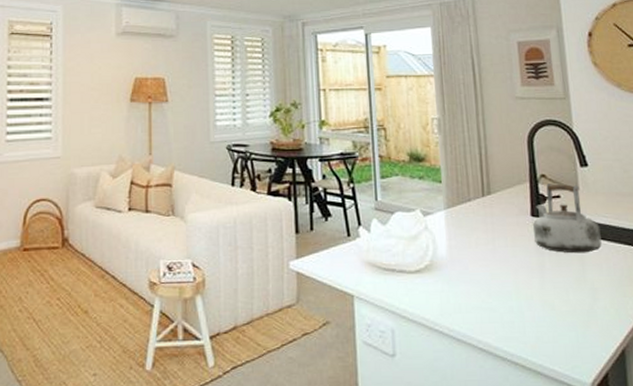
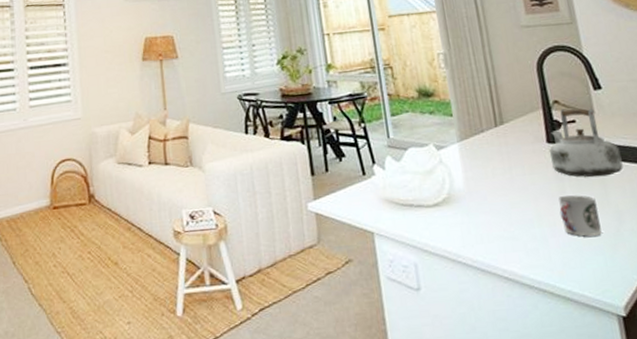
cup: none [537,270,576,312] -> present [558,195,602,236]

